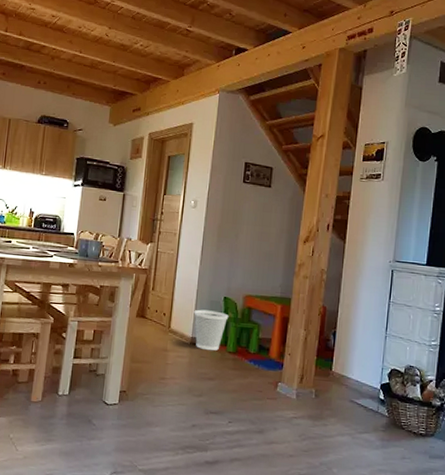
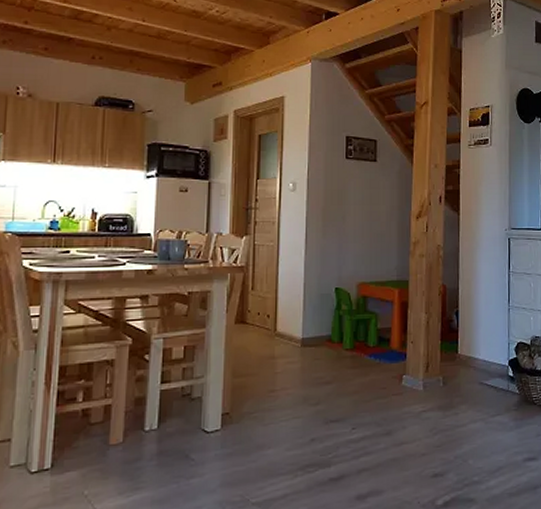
wastebasket: present [194,309,229,350] -> none [302,305,343,350]

